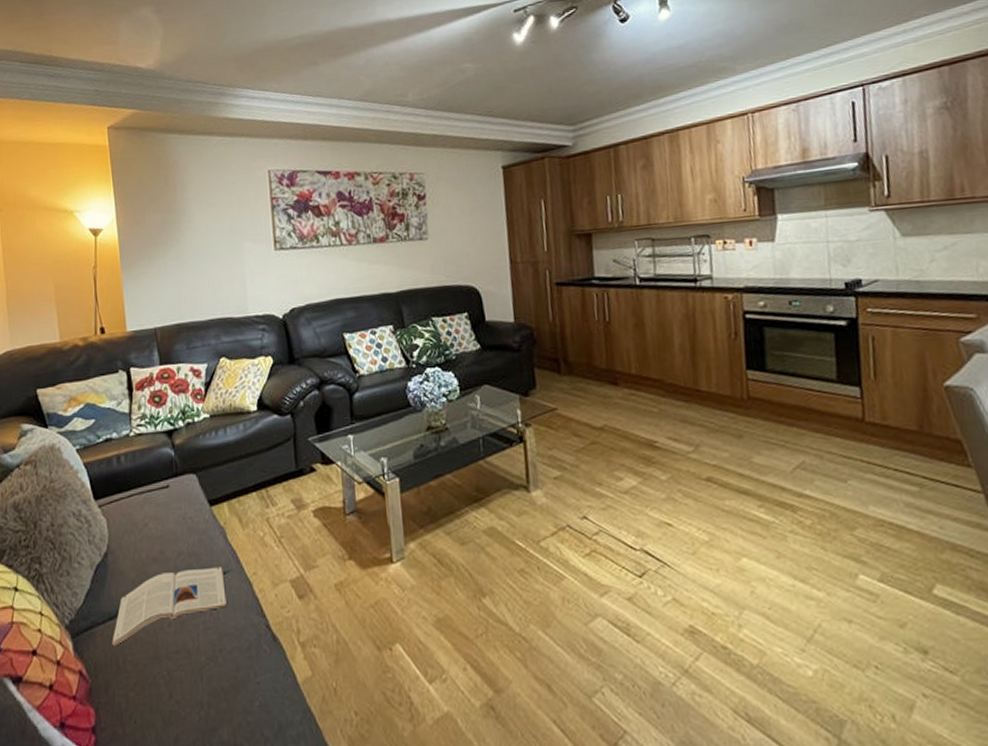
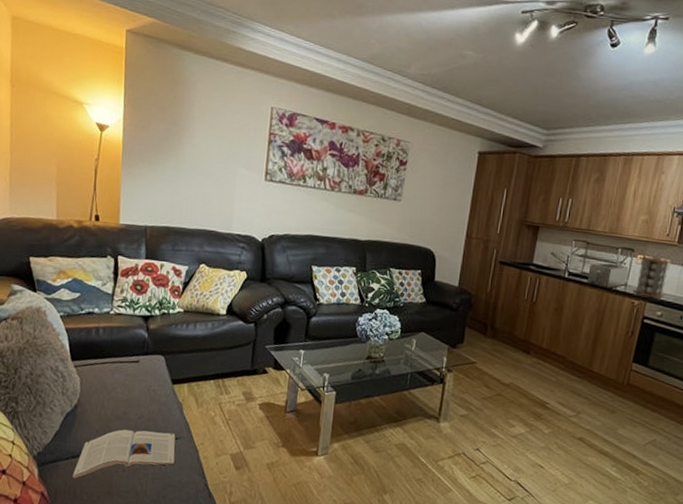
toaster: none [662,256,711,289] -> present [587,263,629,290]
spice rack: none [719,232,762,288] -> present [633,252,671,299]

